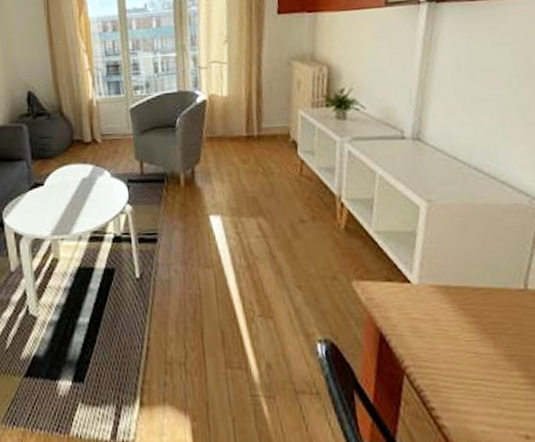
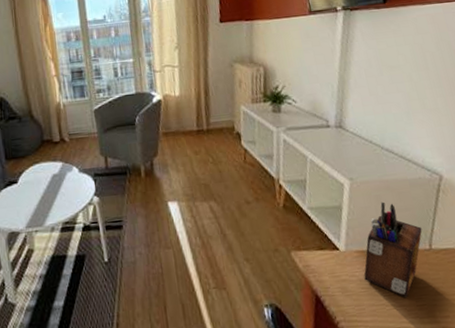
desk organizer: none [440,229,516,346] -> present [364,202,422,298]

